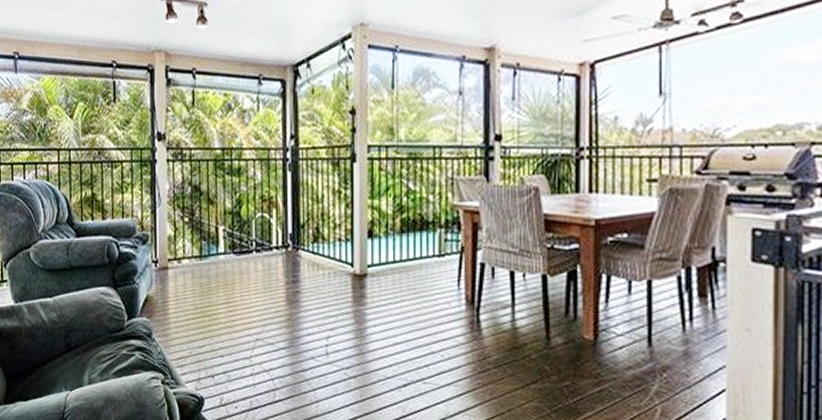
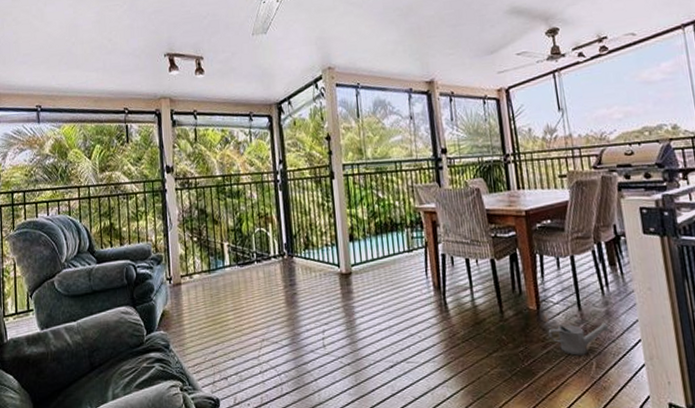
watering can: none [604,361,686,399] -> present [548,322,610,356]

